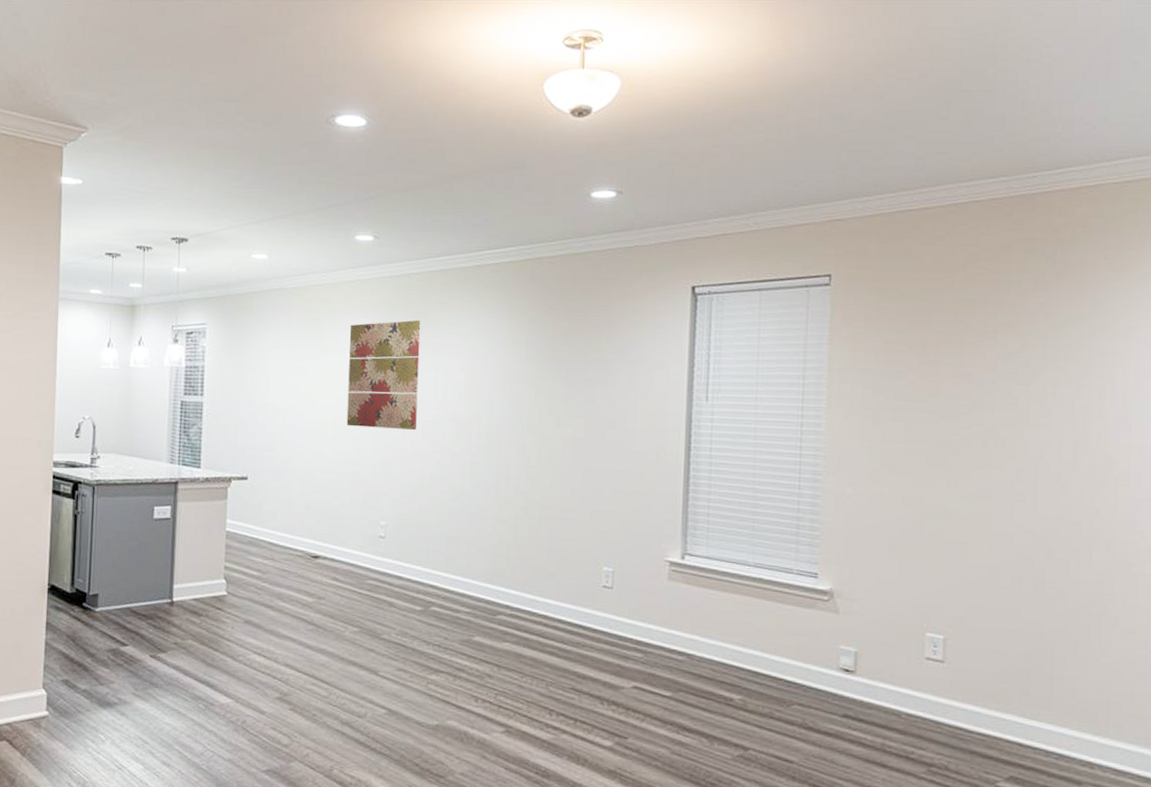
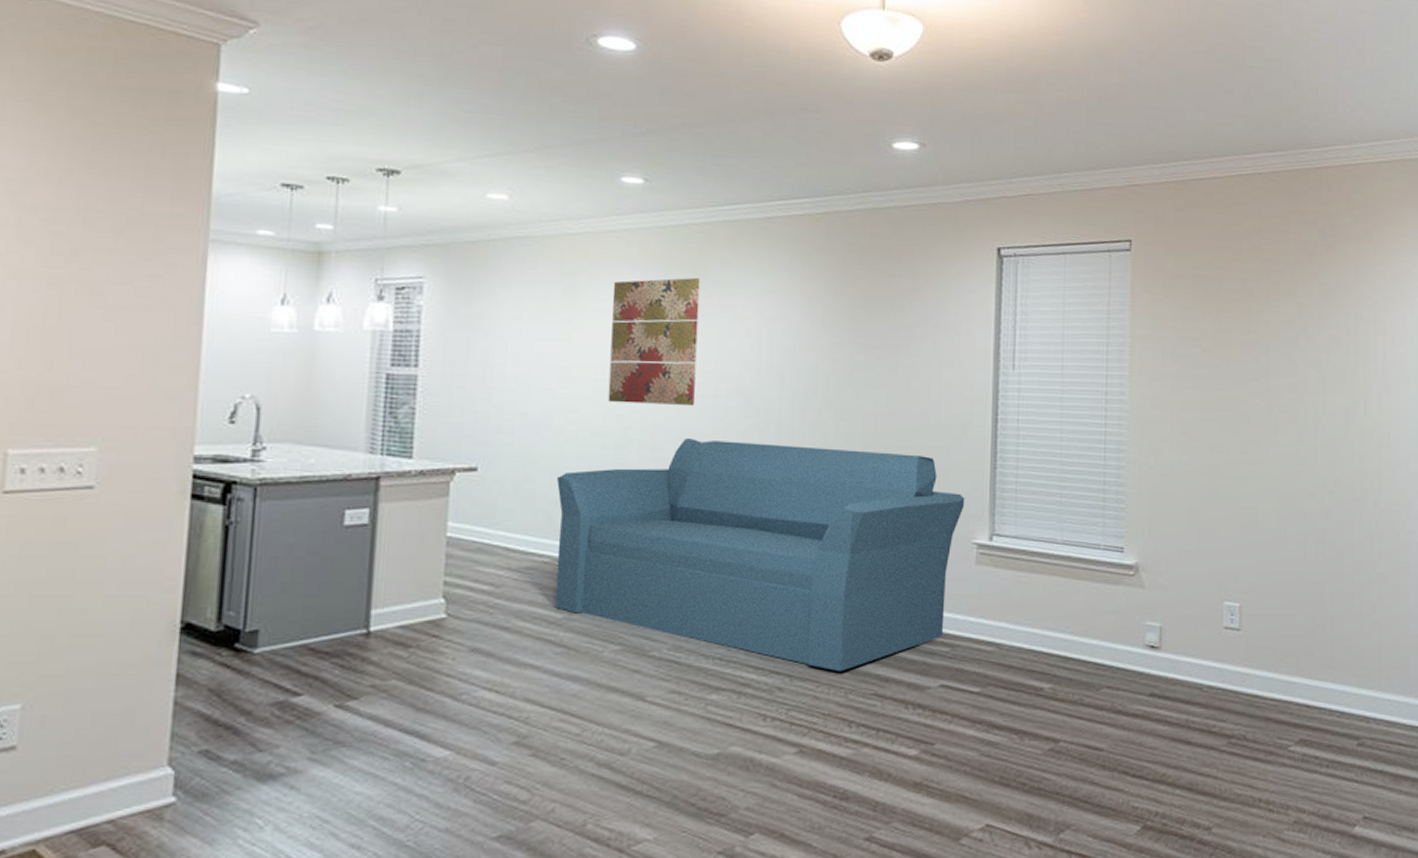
sofa: none [307,458,658,667] -> present [555,438,965,672]

